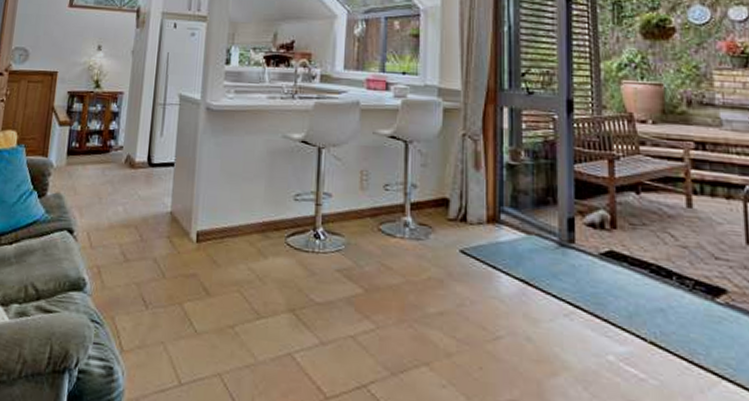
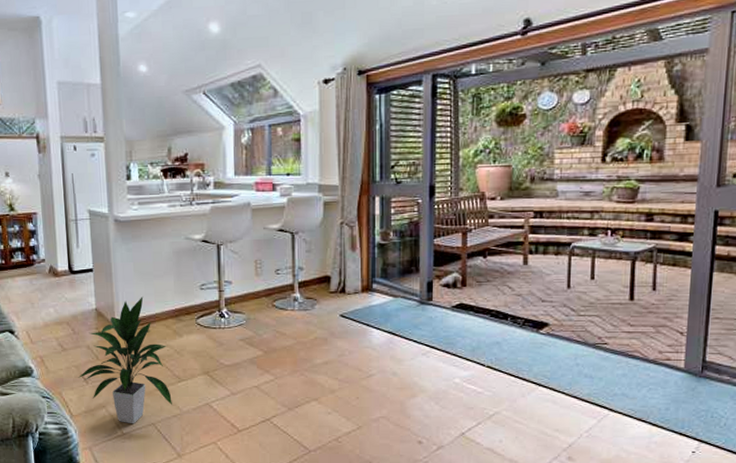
indoor plant: none [136,202,248,372] -> present [77,296,172,424]

